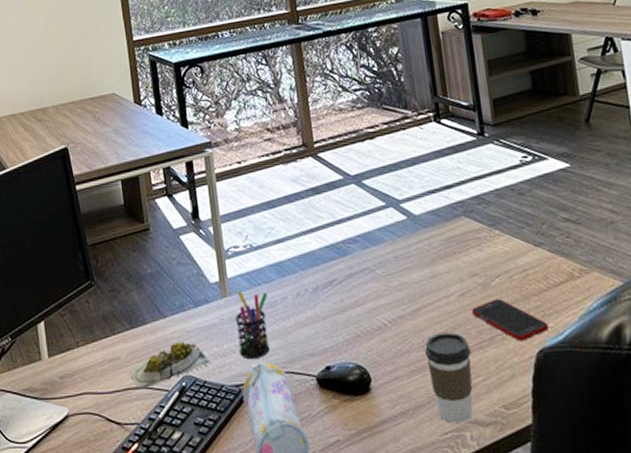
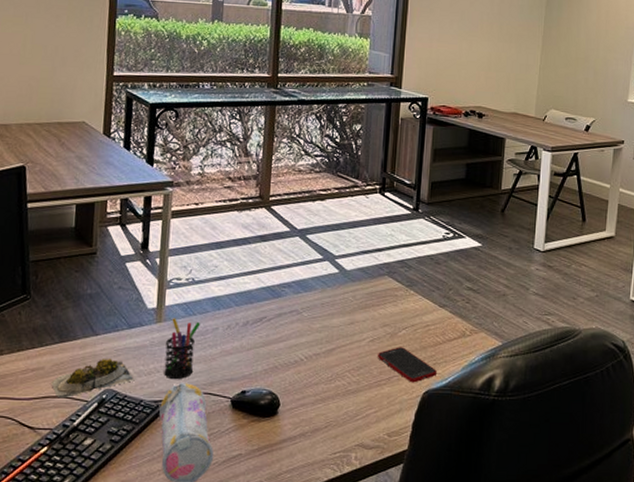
coffee cup: present [424,332,473,423] -> none [330,370,370,445]

